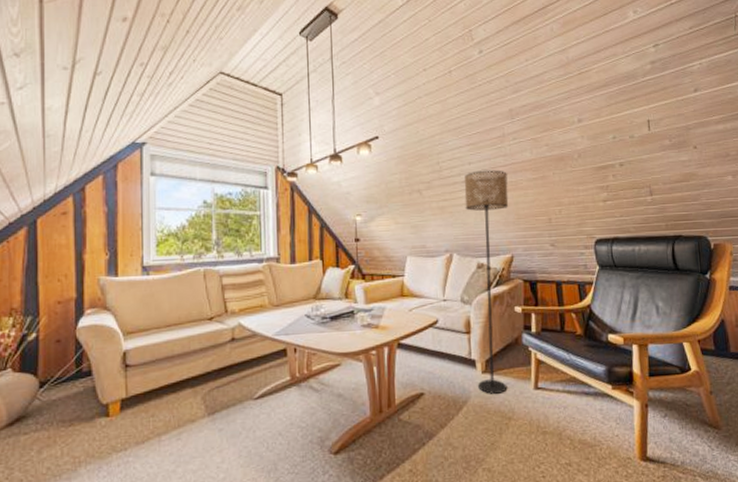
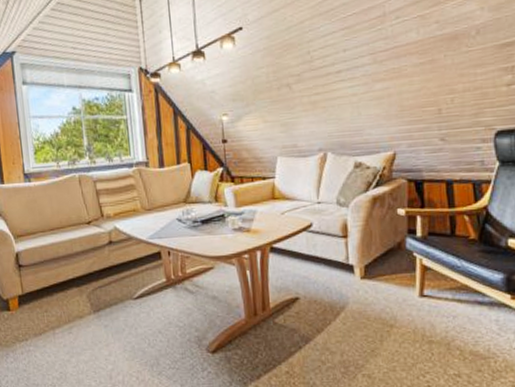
floor lamp: present [464,170,509,394] -> none [339,55,391,301]

